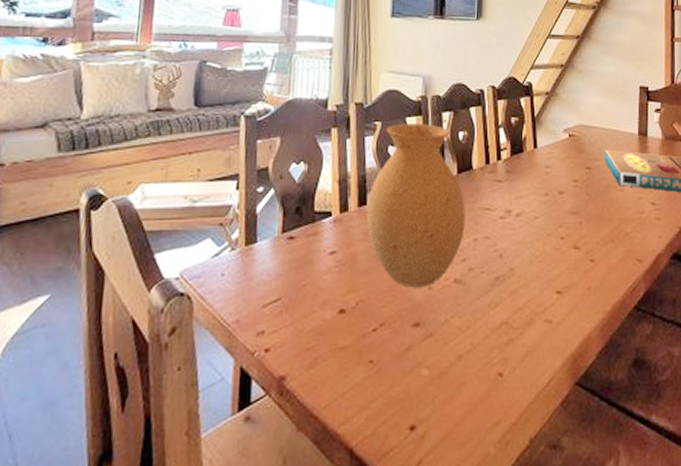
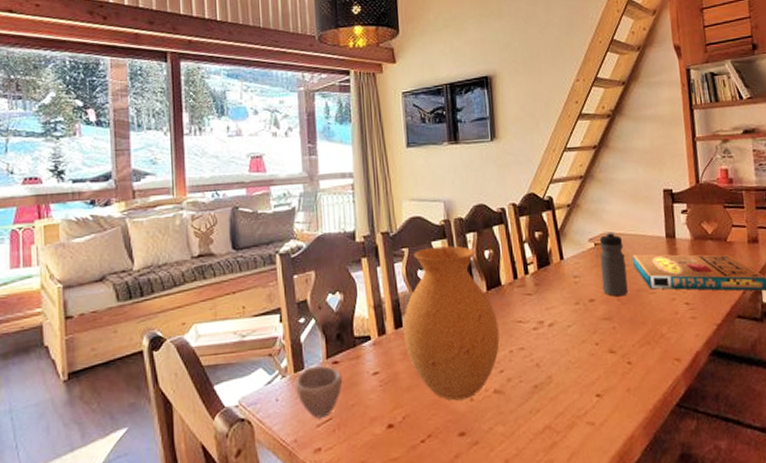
cup: none [245,240,297,298] -> present [296,366,343,418]
water bottle: none [572,124,597,191] -> present [599,231,628,297]

